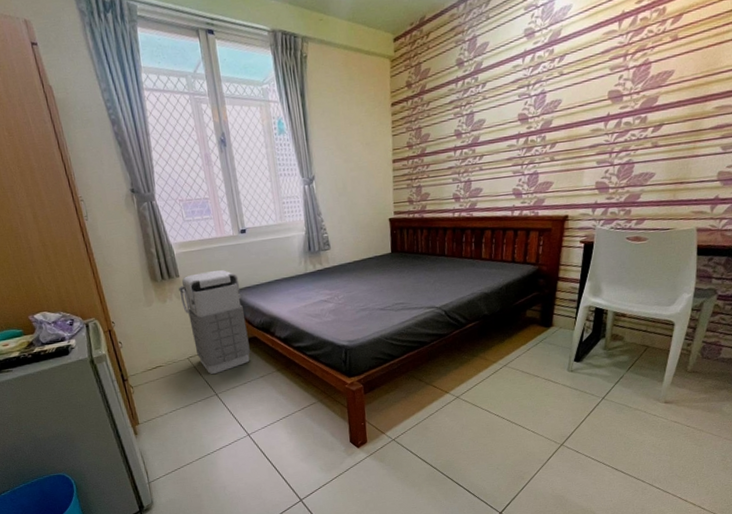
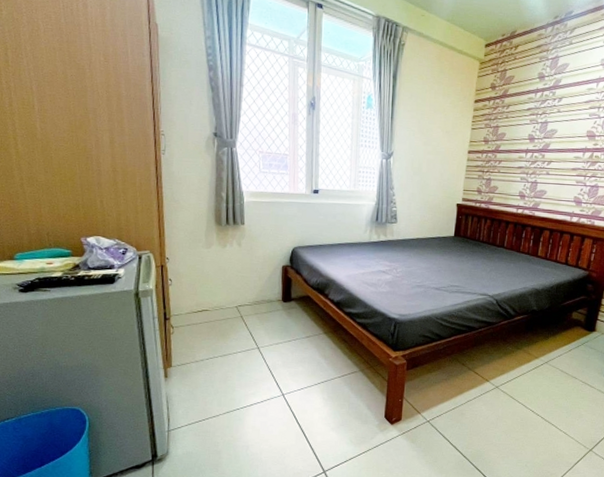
grenade: present [178,270,250,375] -> none [241,224,303,327]

